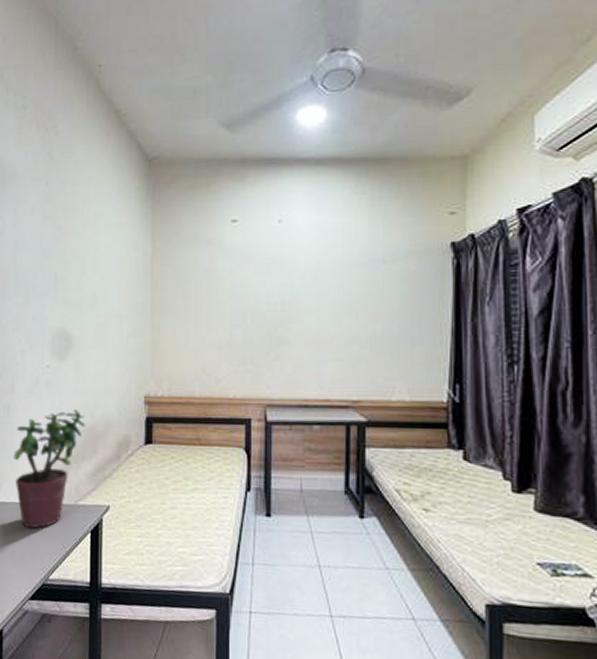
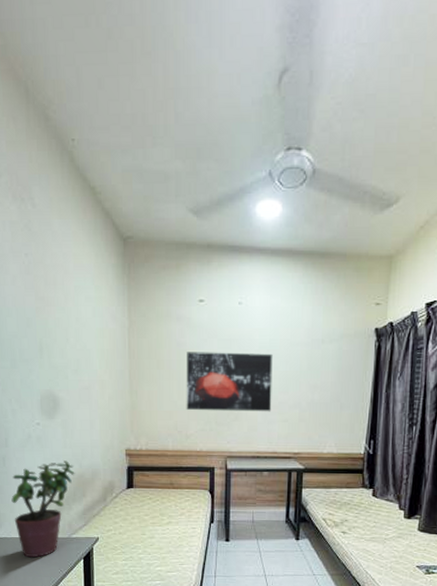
wall art: none [216,278,322,349] -> present [186,352,273,412]

